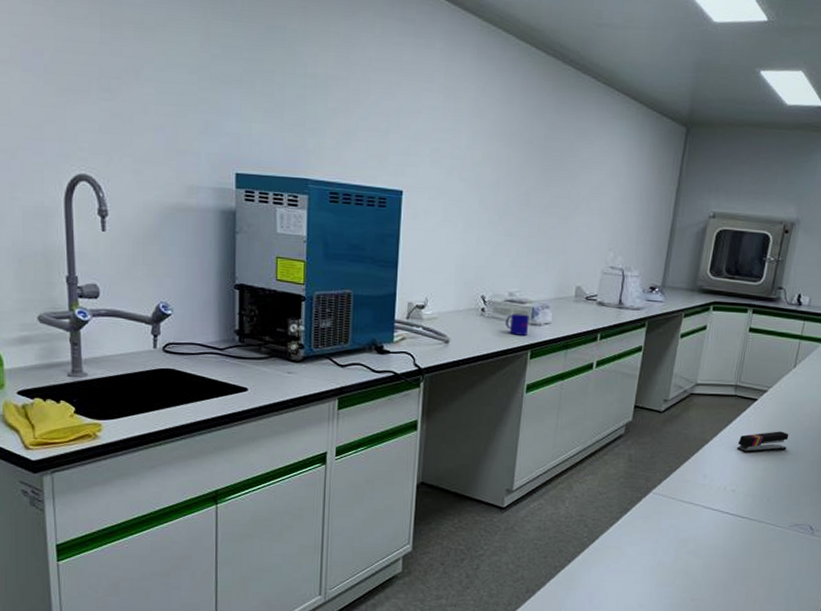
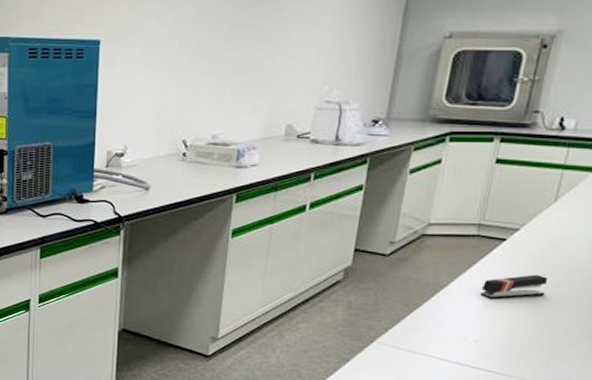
mug: present [505,313,530,336] -> none [209,157,235,179]

